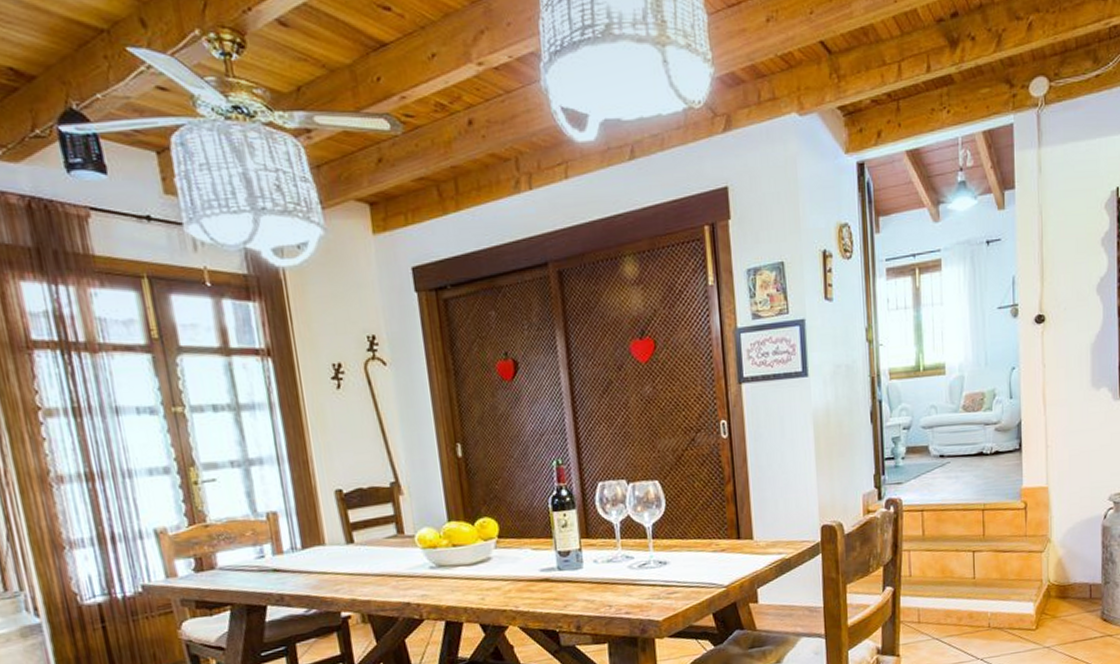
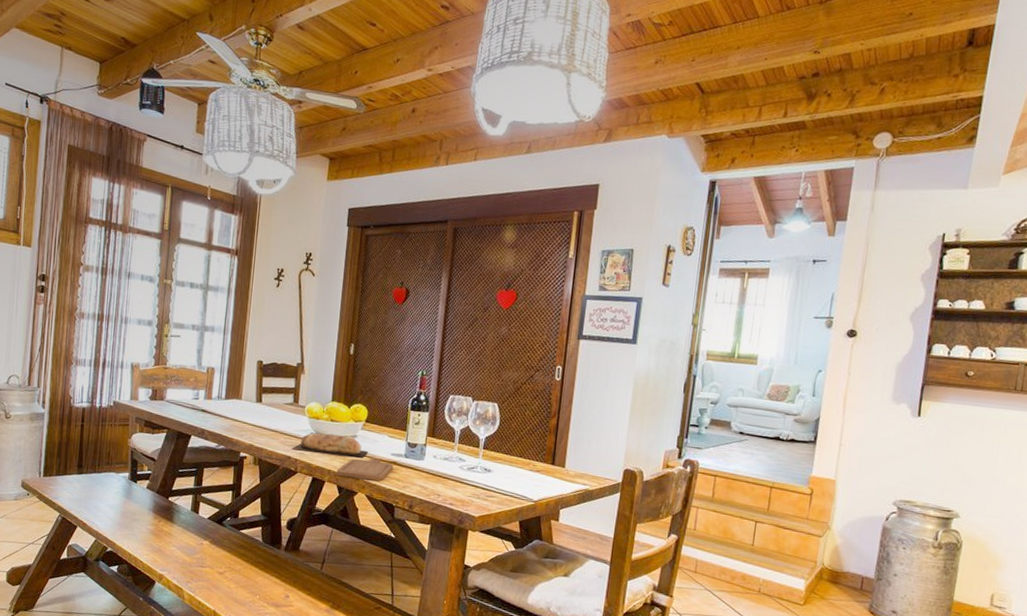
bread loaf: none [408,559,510,593] -> present [291,432,368,458]
chopping board: none [474,579,547,612] -> present [336,458,394,481]

